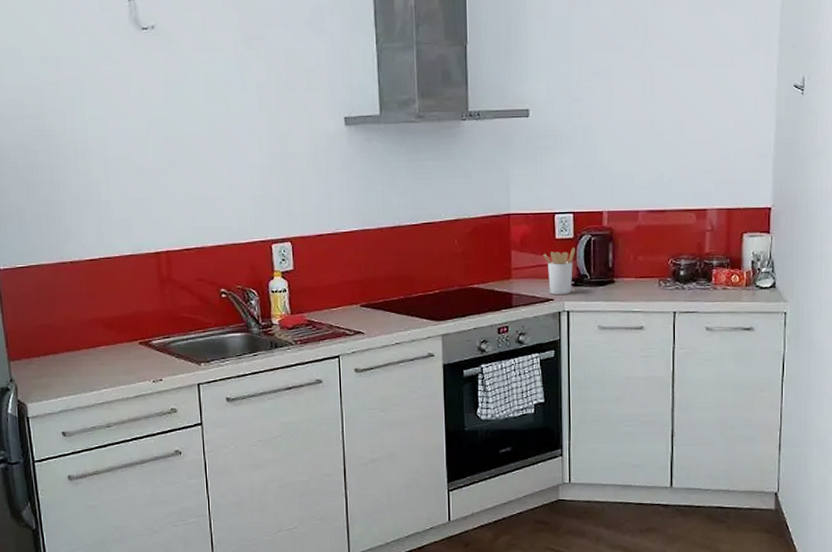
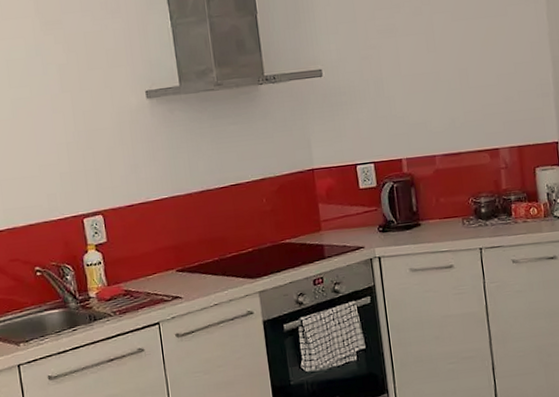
utensil holder: present [543,247,575,295] -> none [349,195,381,243]

